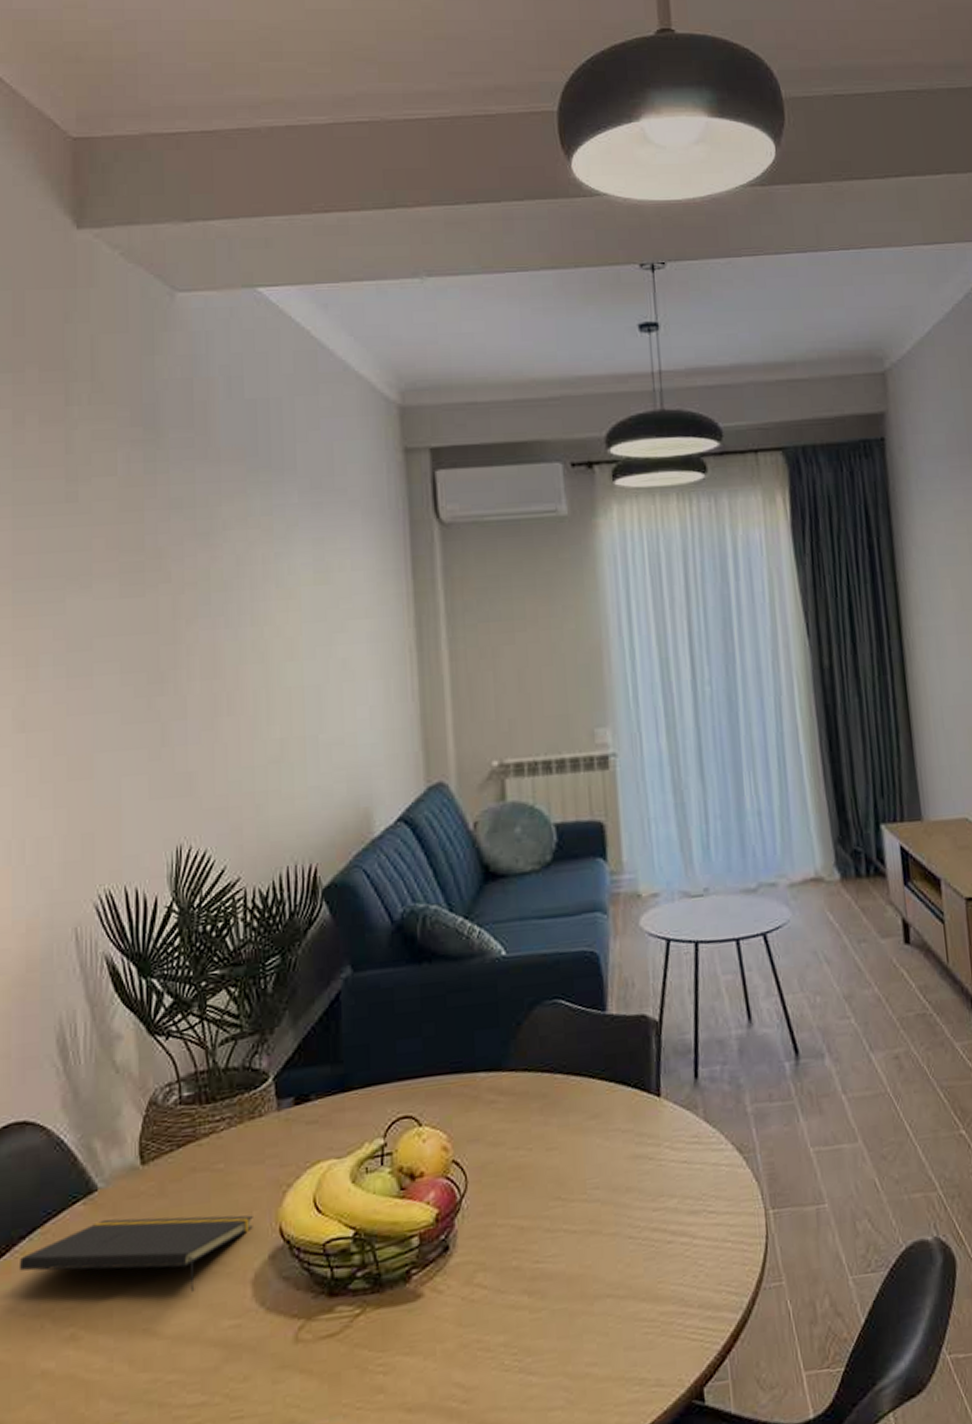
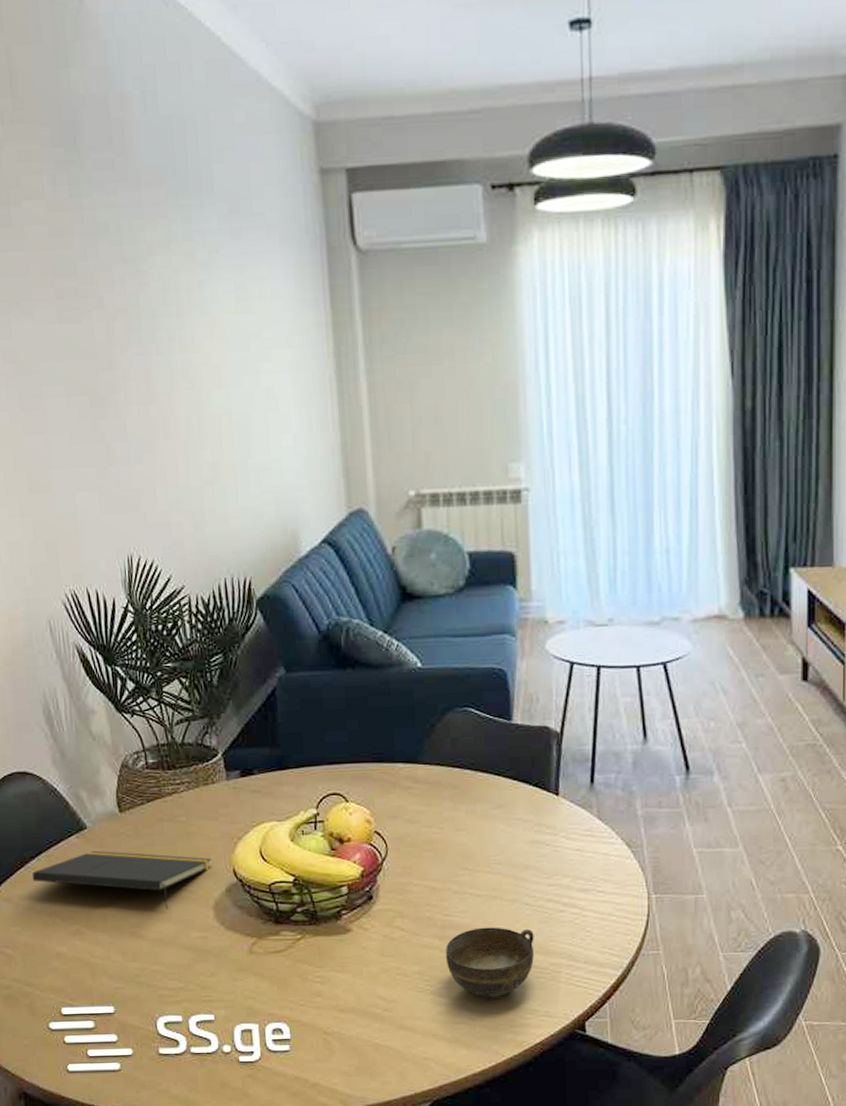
cup: none [536,1269,640,1372] -> present [446,927,534,1000]

